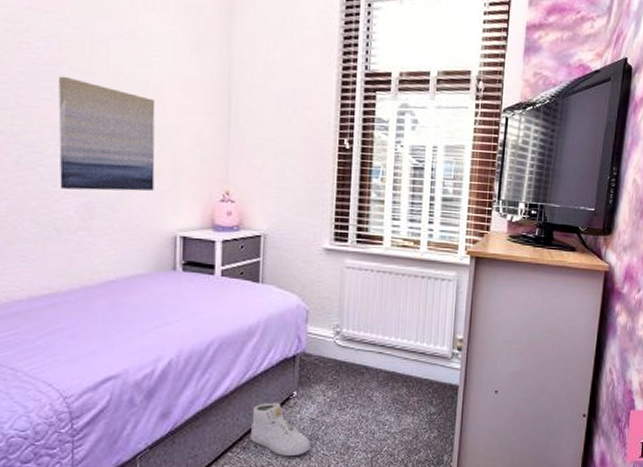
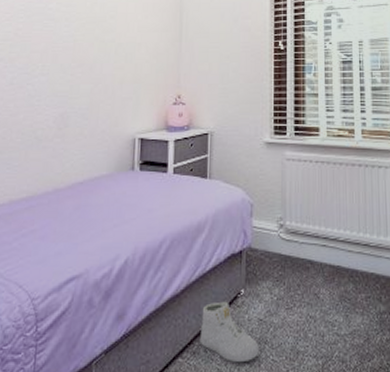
wall art: present [58,76,155,191] -> none [42,10,122,102]

